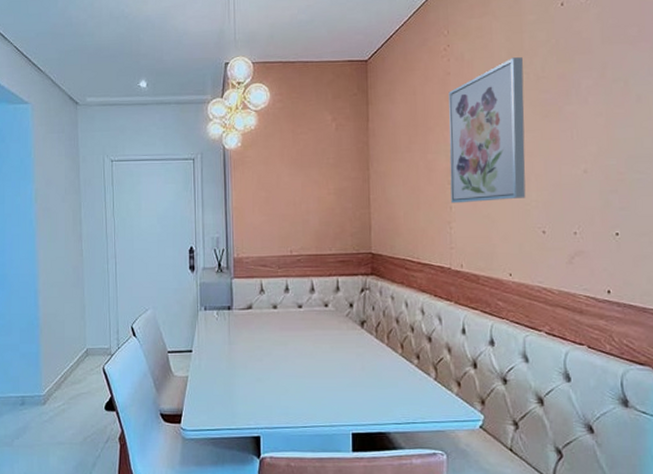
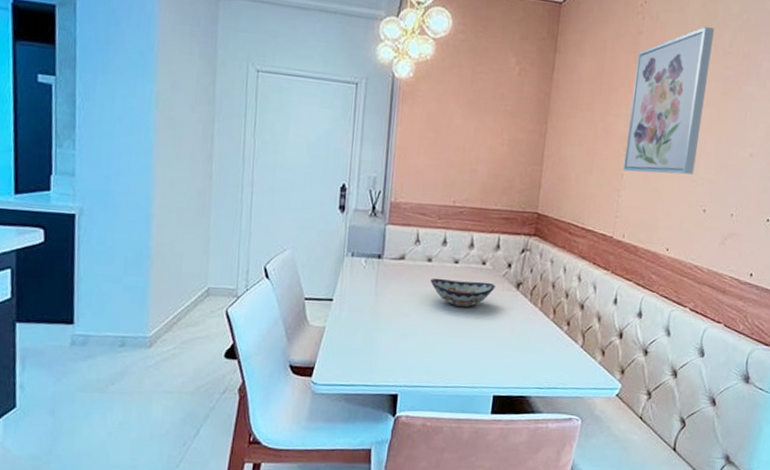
decorative bowl: none [278,323,340,348] -> present [430,278,495,307]

